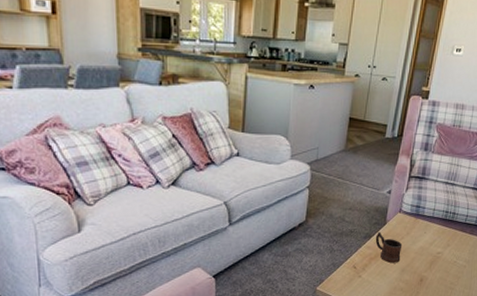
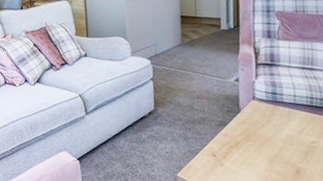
mug: present [375,232,403,264] -> none [231,120,266,153]

